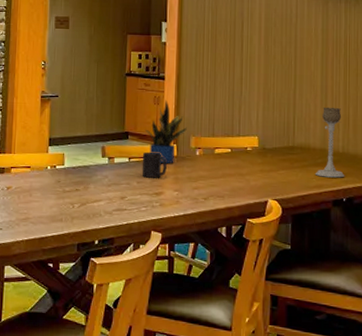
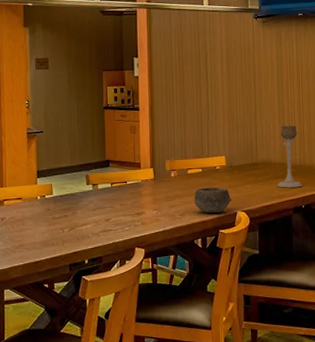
mug: present [141,151,167,178] -> none [123,176,146,200]
potted plant: present [145,100,187,164] -> none [124,129,162,187]
bowl: none [220,170,264,200] -> present [194,187,232,214]

